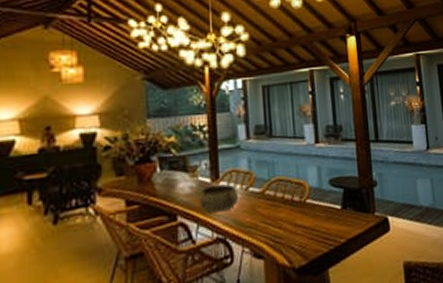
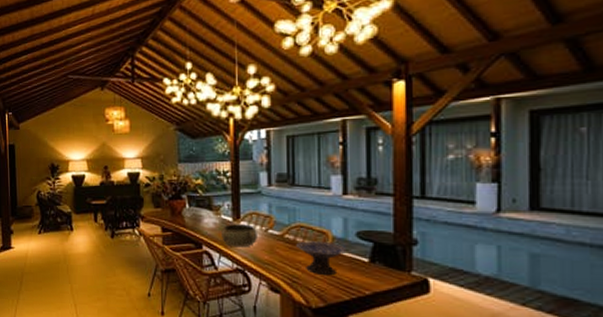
decorative bowl: none [277,193,323,231] -> present [296,241,347,276]

